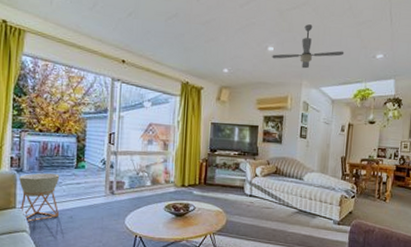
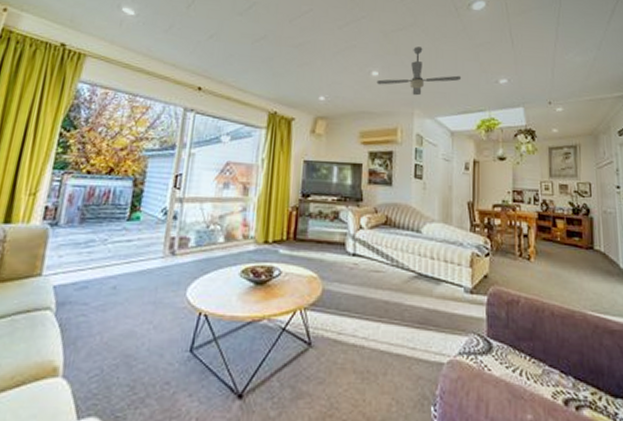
planter: present [19,173,60,222] -> none [45,227,106,295]

